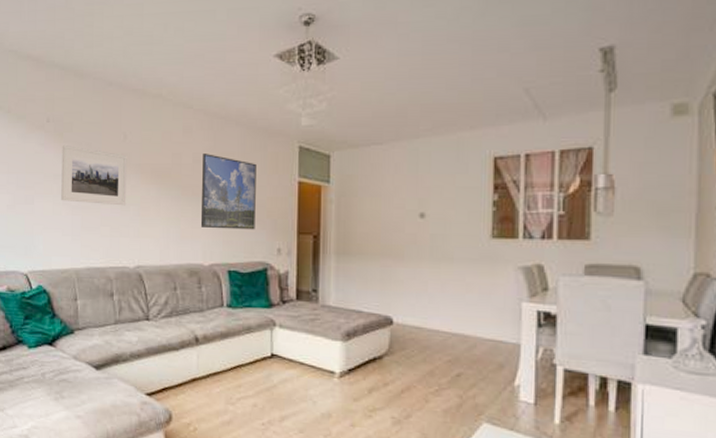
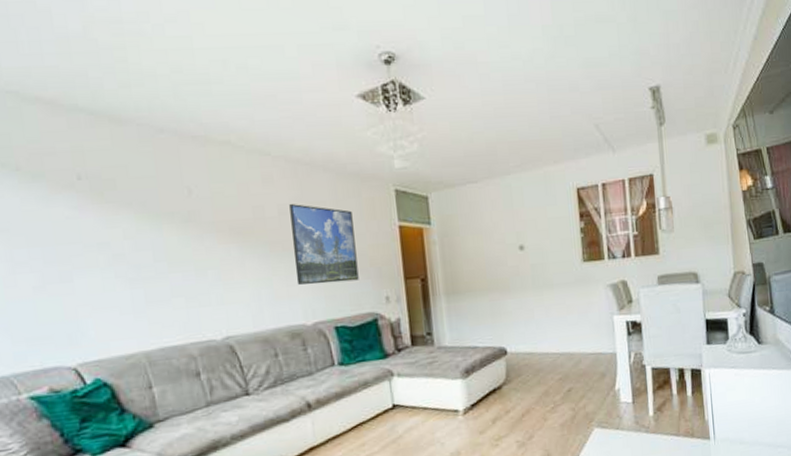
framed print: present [61,144,127,206] -> none [104,205,202,274]

